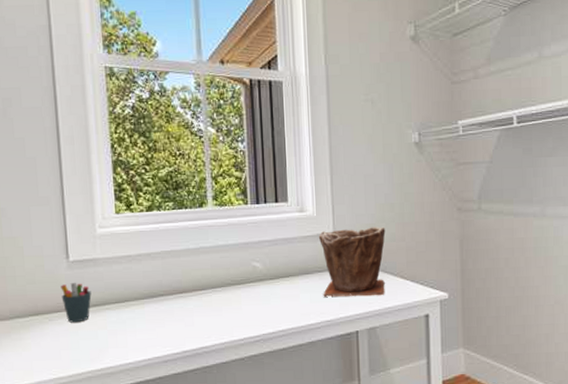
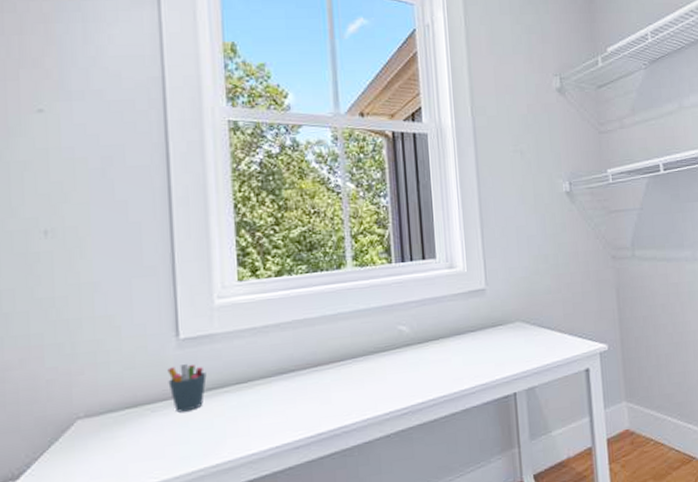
plant pot: present [318,227,386,297] -> none [470,279,543,358]

